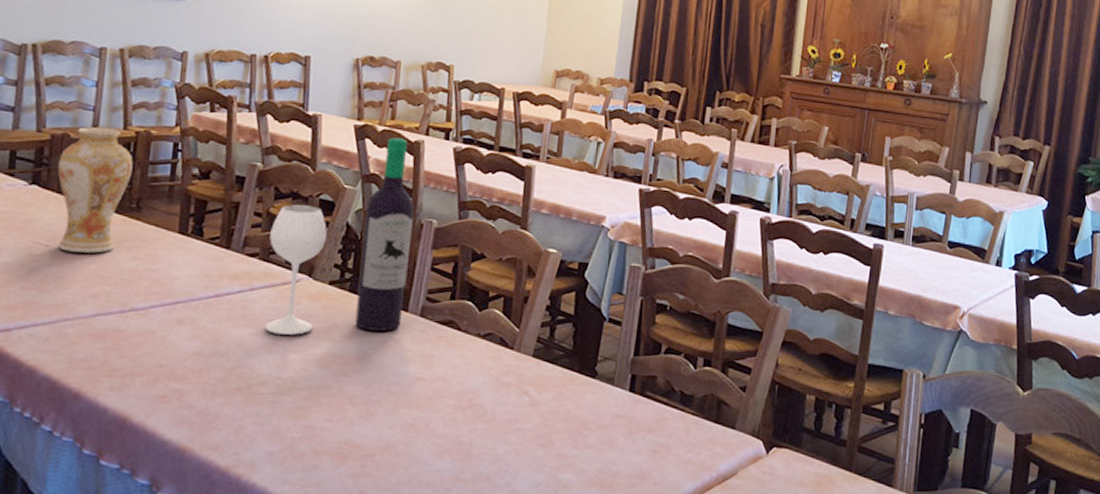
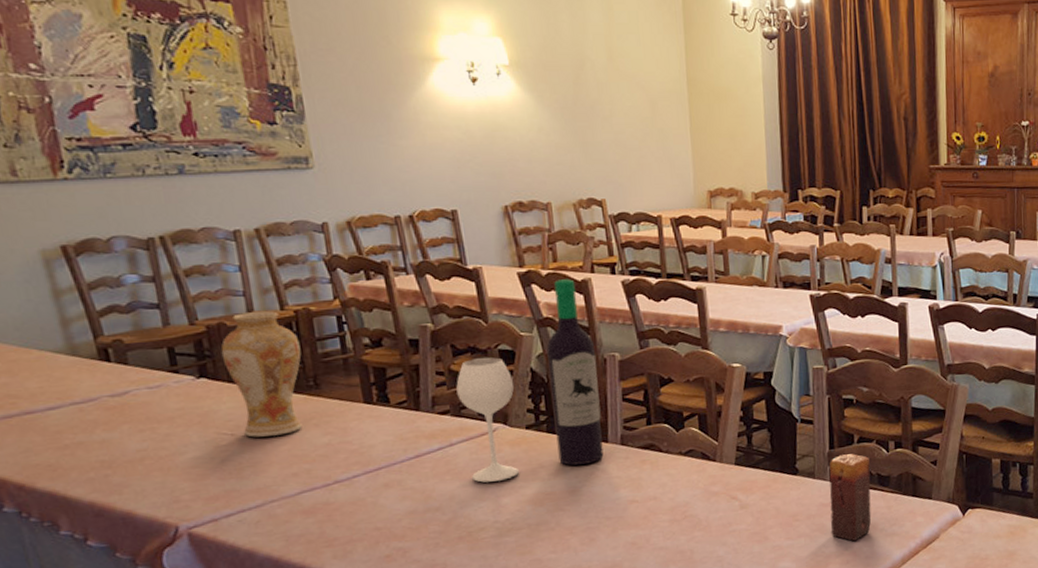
candle: none [621,364,674,463] -> present [829,454,872,542]

